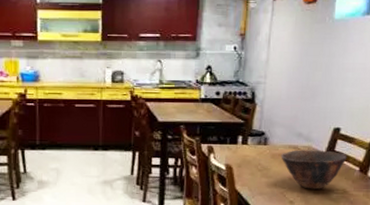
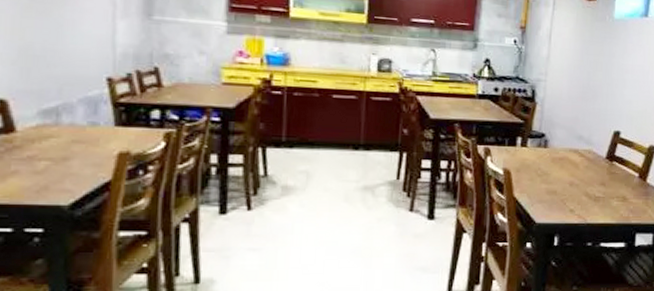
bowl: present [281,149,347,189] -> none [561,153,627,197]

